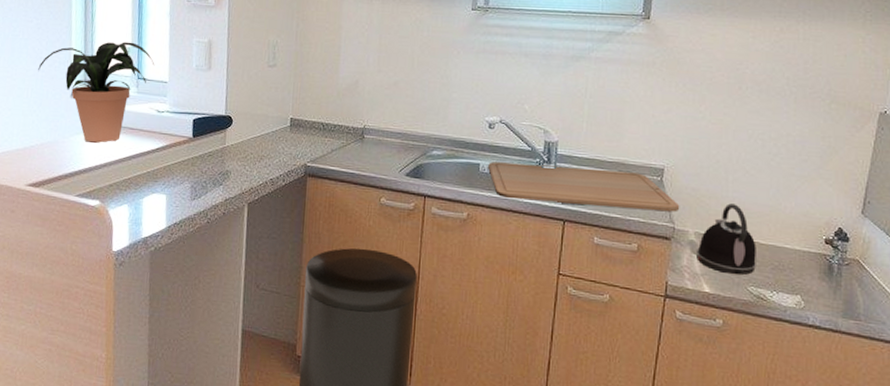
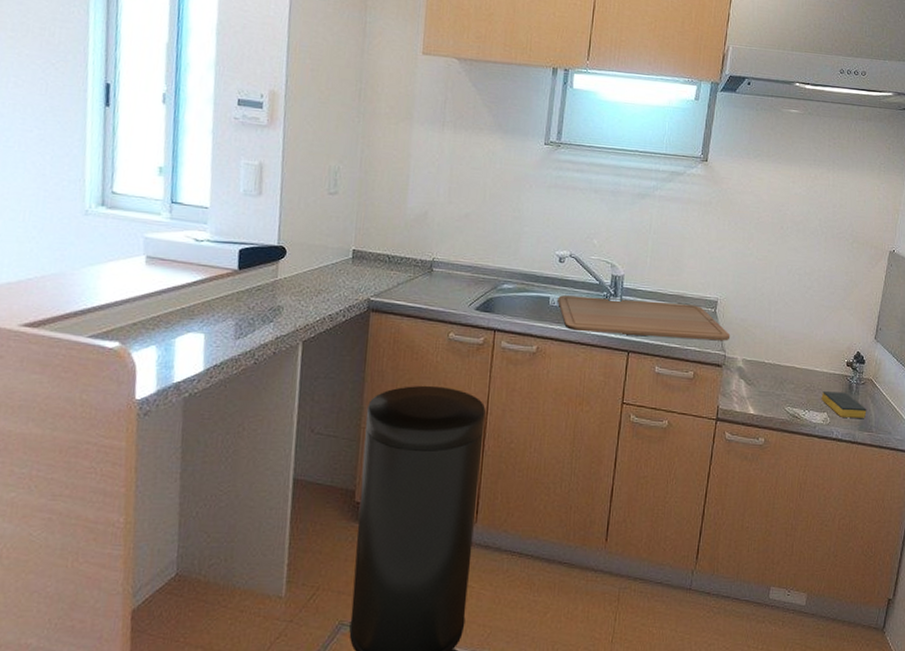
potted plant: present [38,42,155,143] -> none [39,160,193,276]
kettle: present [697,203,757,276] -> none [744,332,793,397]
sponge: none [793,271,853,304] -> present [821,391,867,418]

